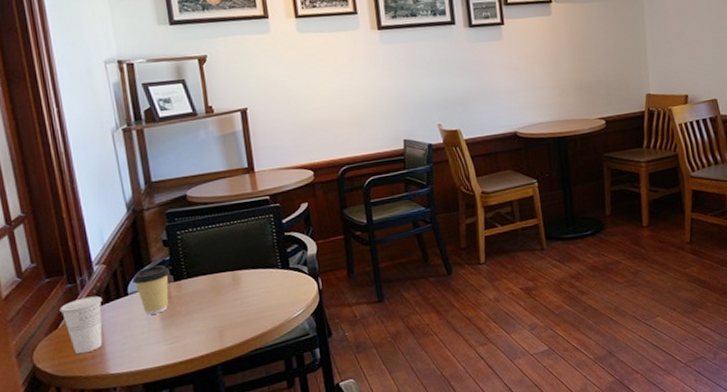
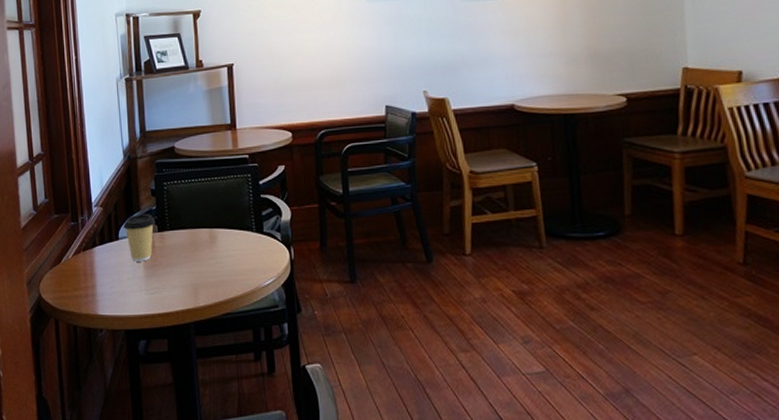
cup: present [60,296,103,354] -> none [63,236,97,291]

